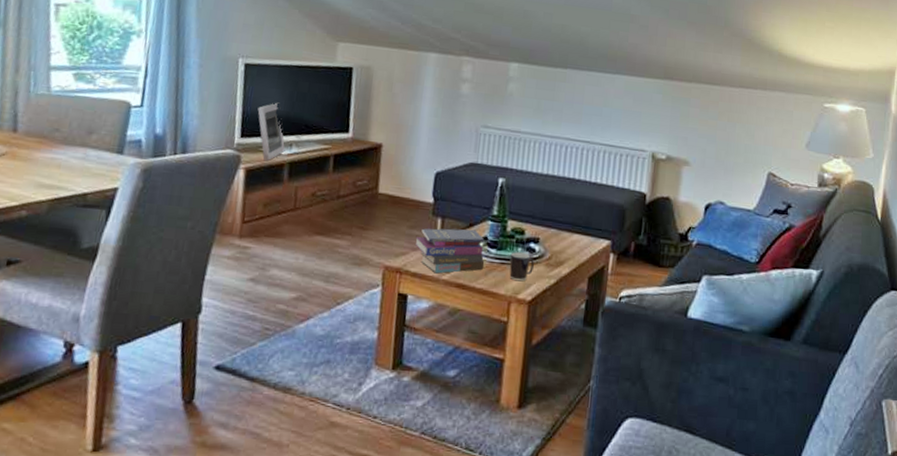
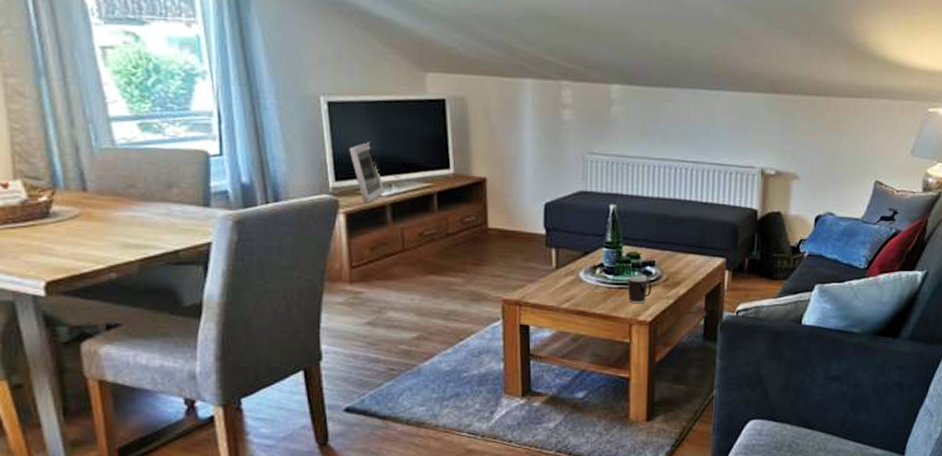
books: present [415,228,485,274] -> none [531,257,603,303]

